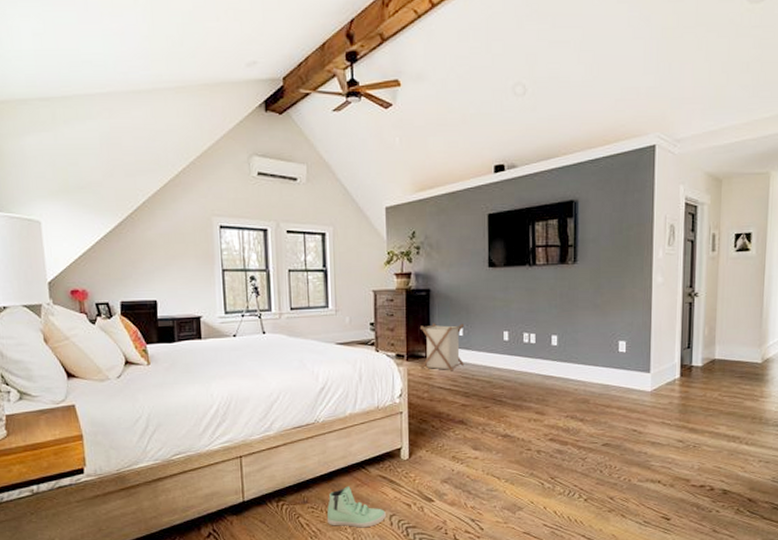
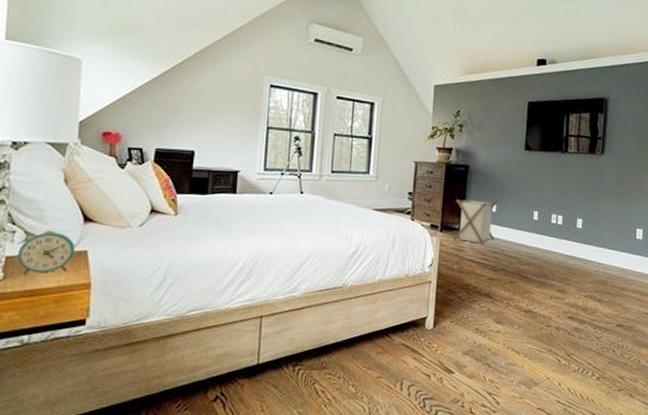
alarm clock: none [15,388,64,431] -> present [18,230,75,275]
sneaker: present [326,486,387,528] -> none [343,353,406,398]

